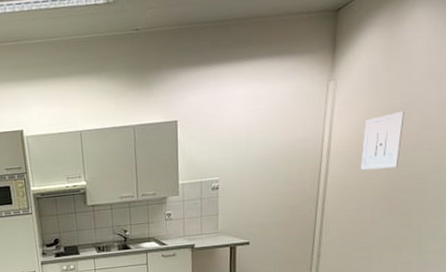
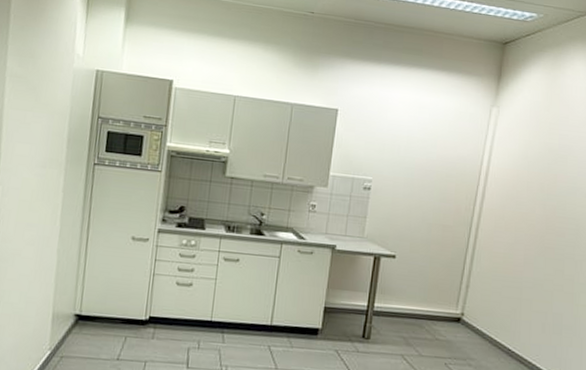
wall art: present [361,111,404,171] -> none [517,152,562,208]

